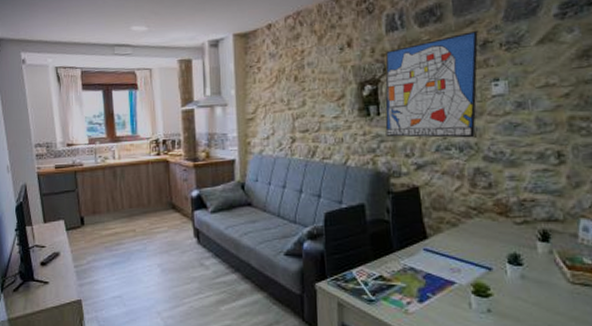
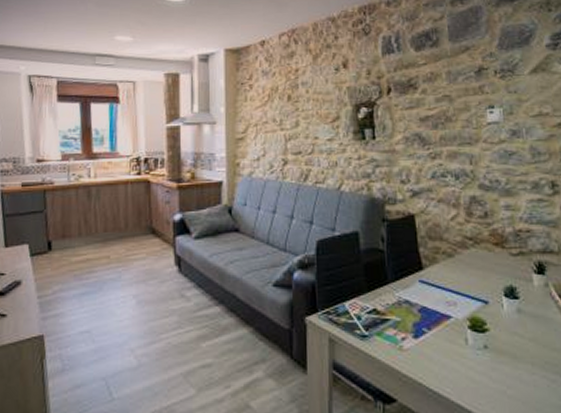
wall art: present [385,30,478,138] -> none [380,56,474,165]

